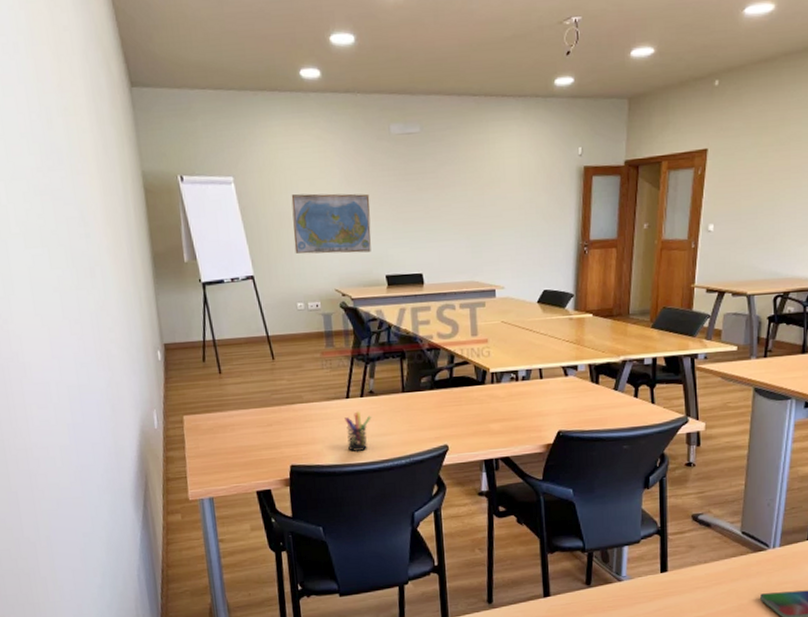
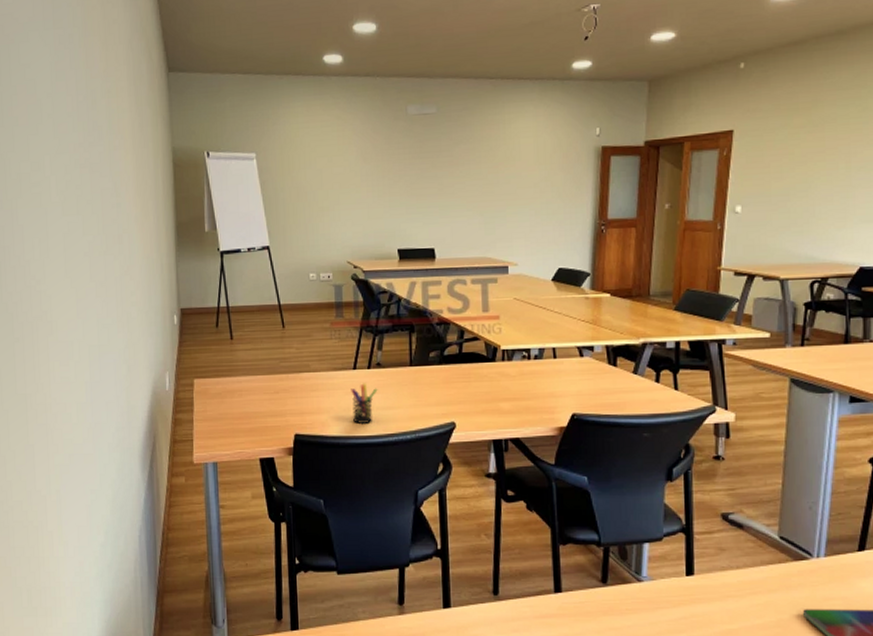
world map: present [291,193,371,254] -> none [309,169,385,227]

